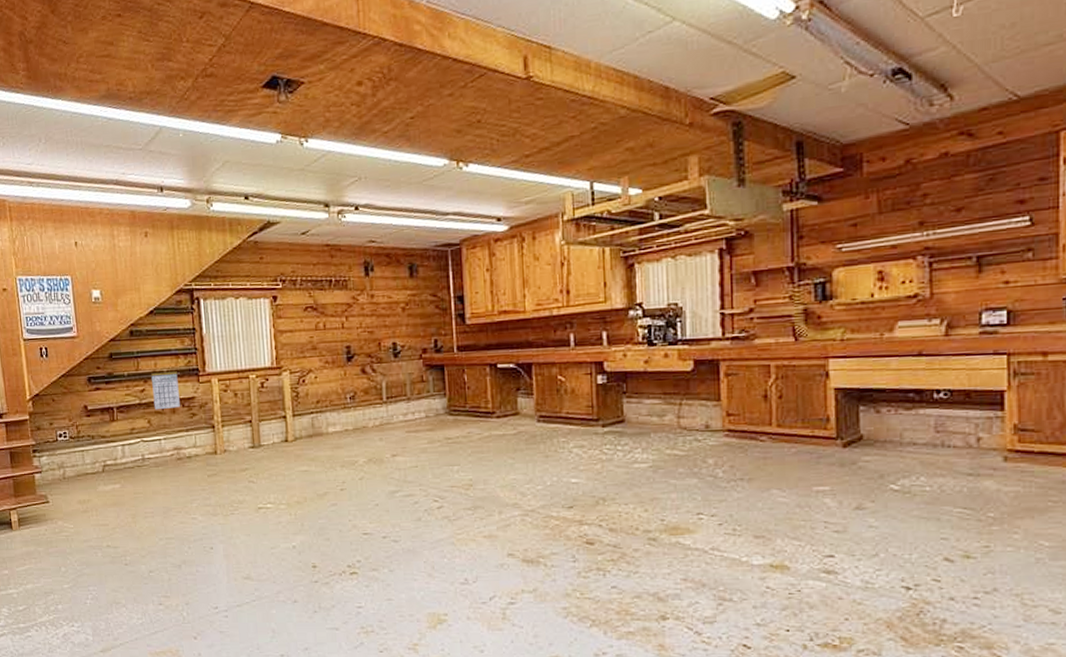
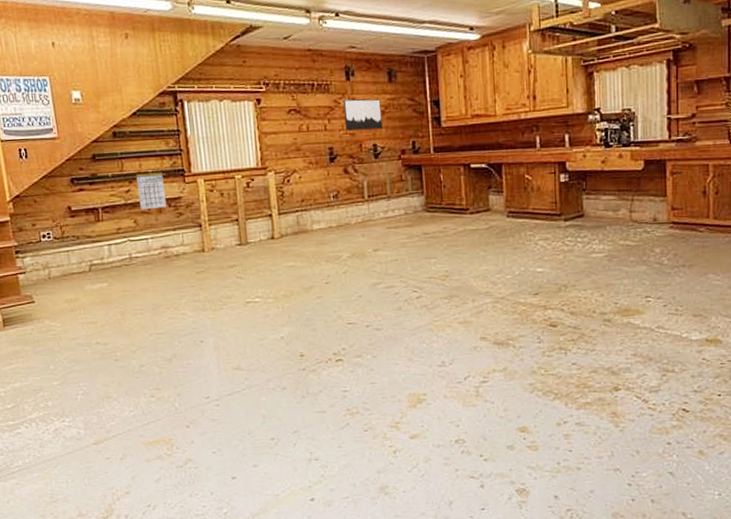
wall art: none [361,295,403,329] -> present [343,99,383,131]

